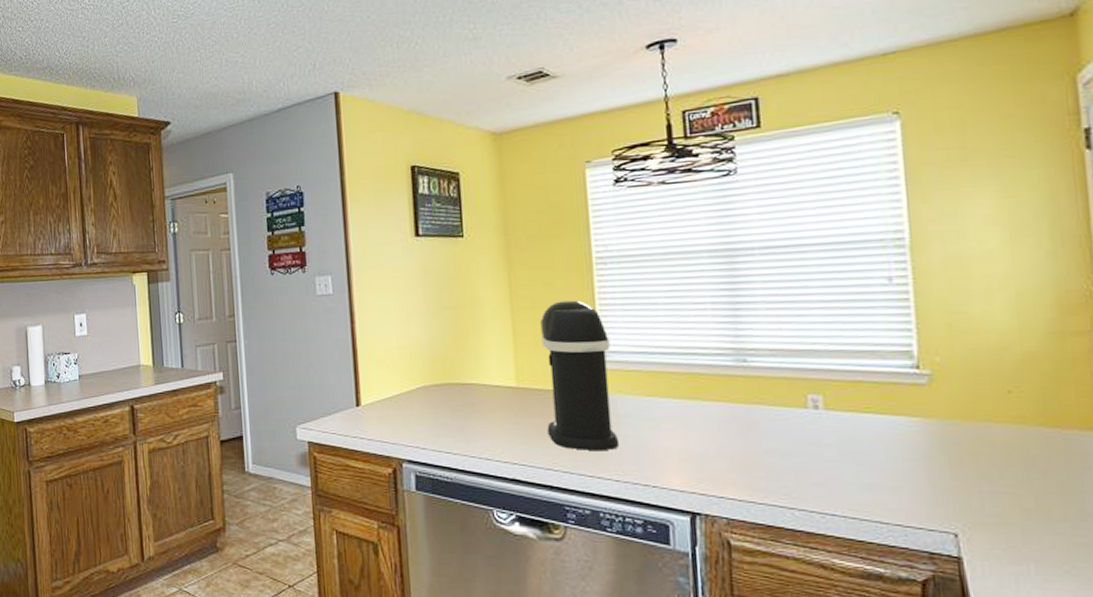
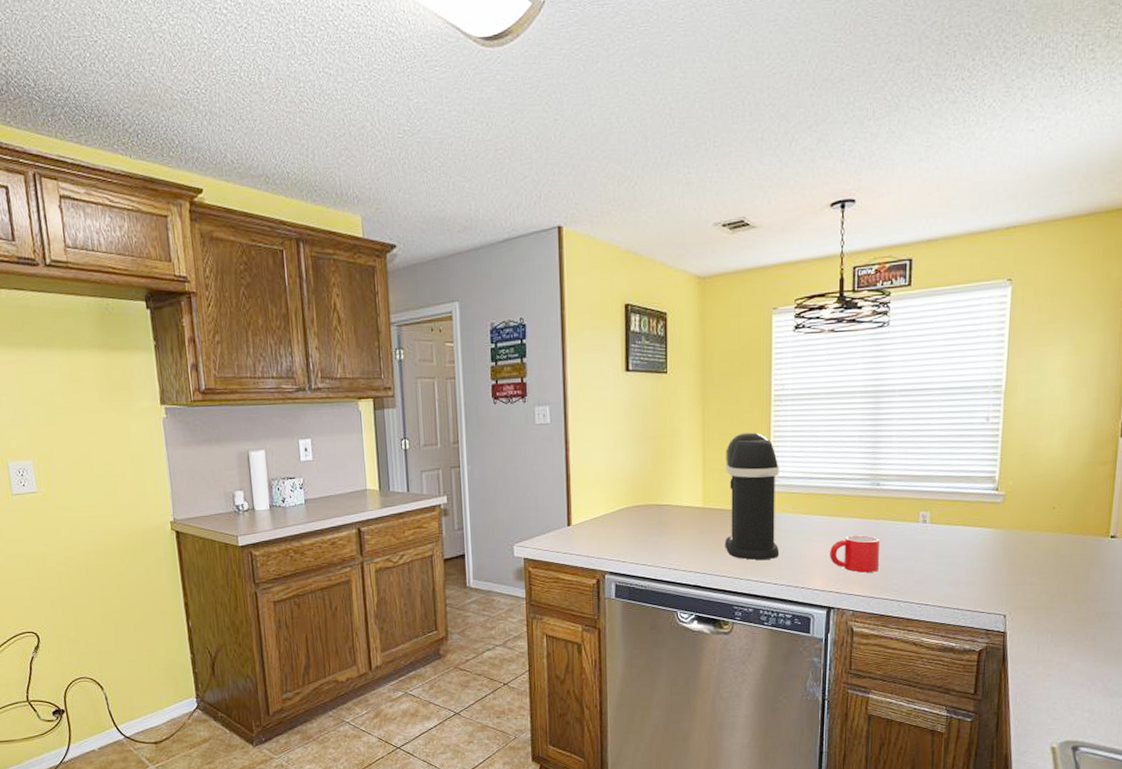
mug: none [687,423,758,470] -> present [830,535,880,573]

